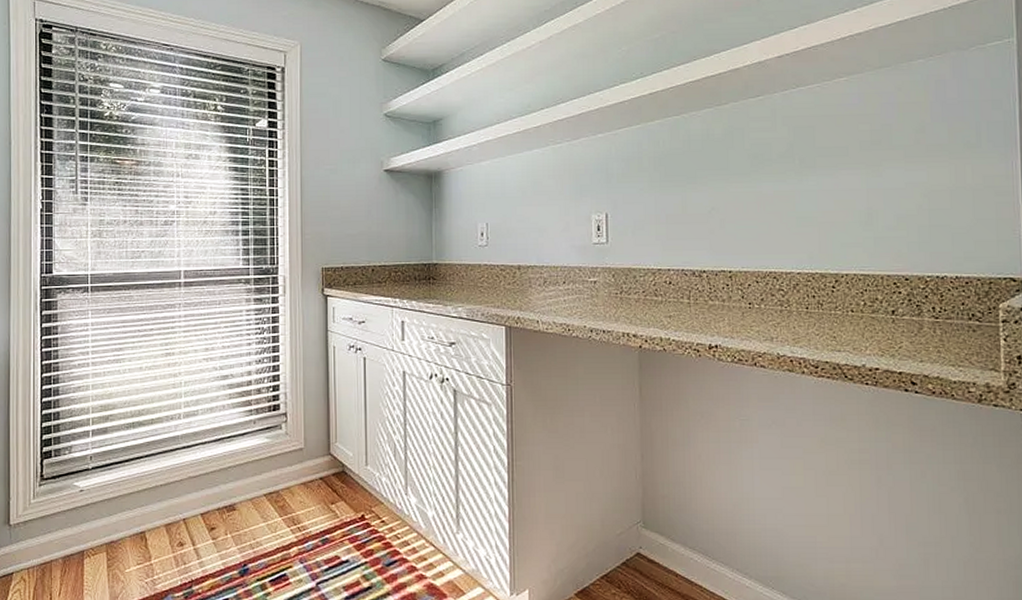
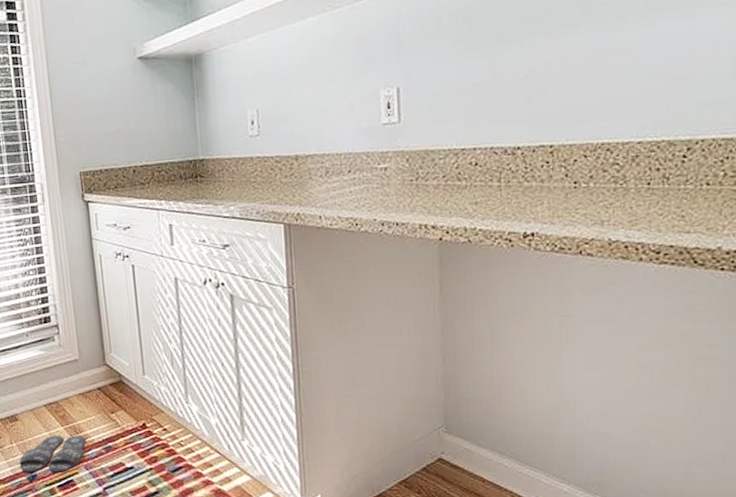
slippers: none [232,526,303,566] -> present [19,435,86,472]

